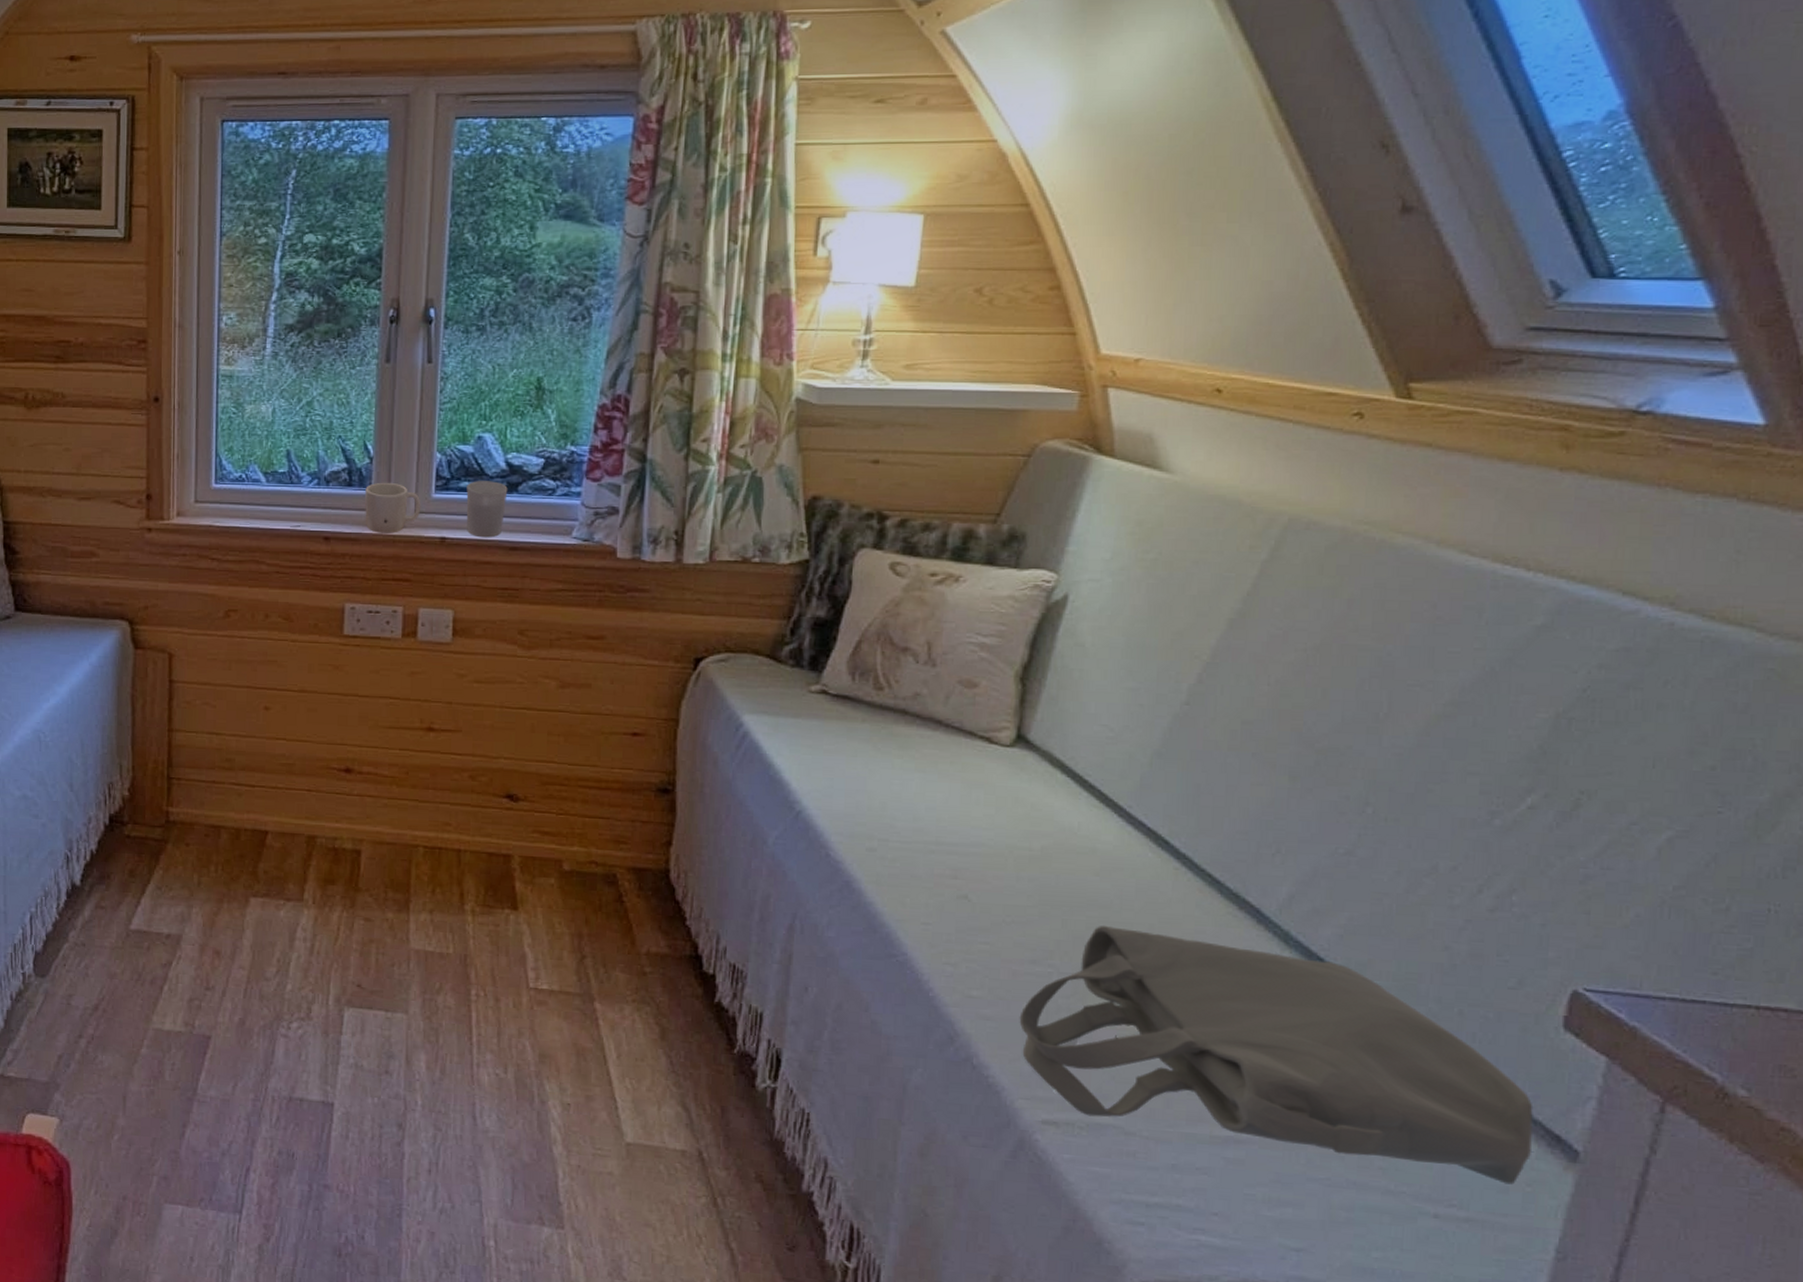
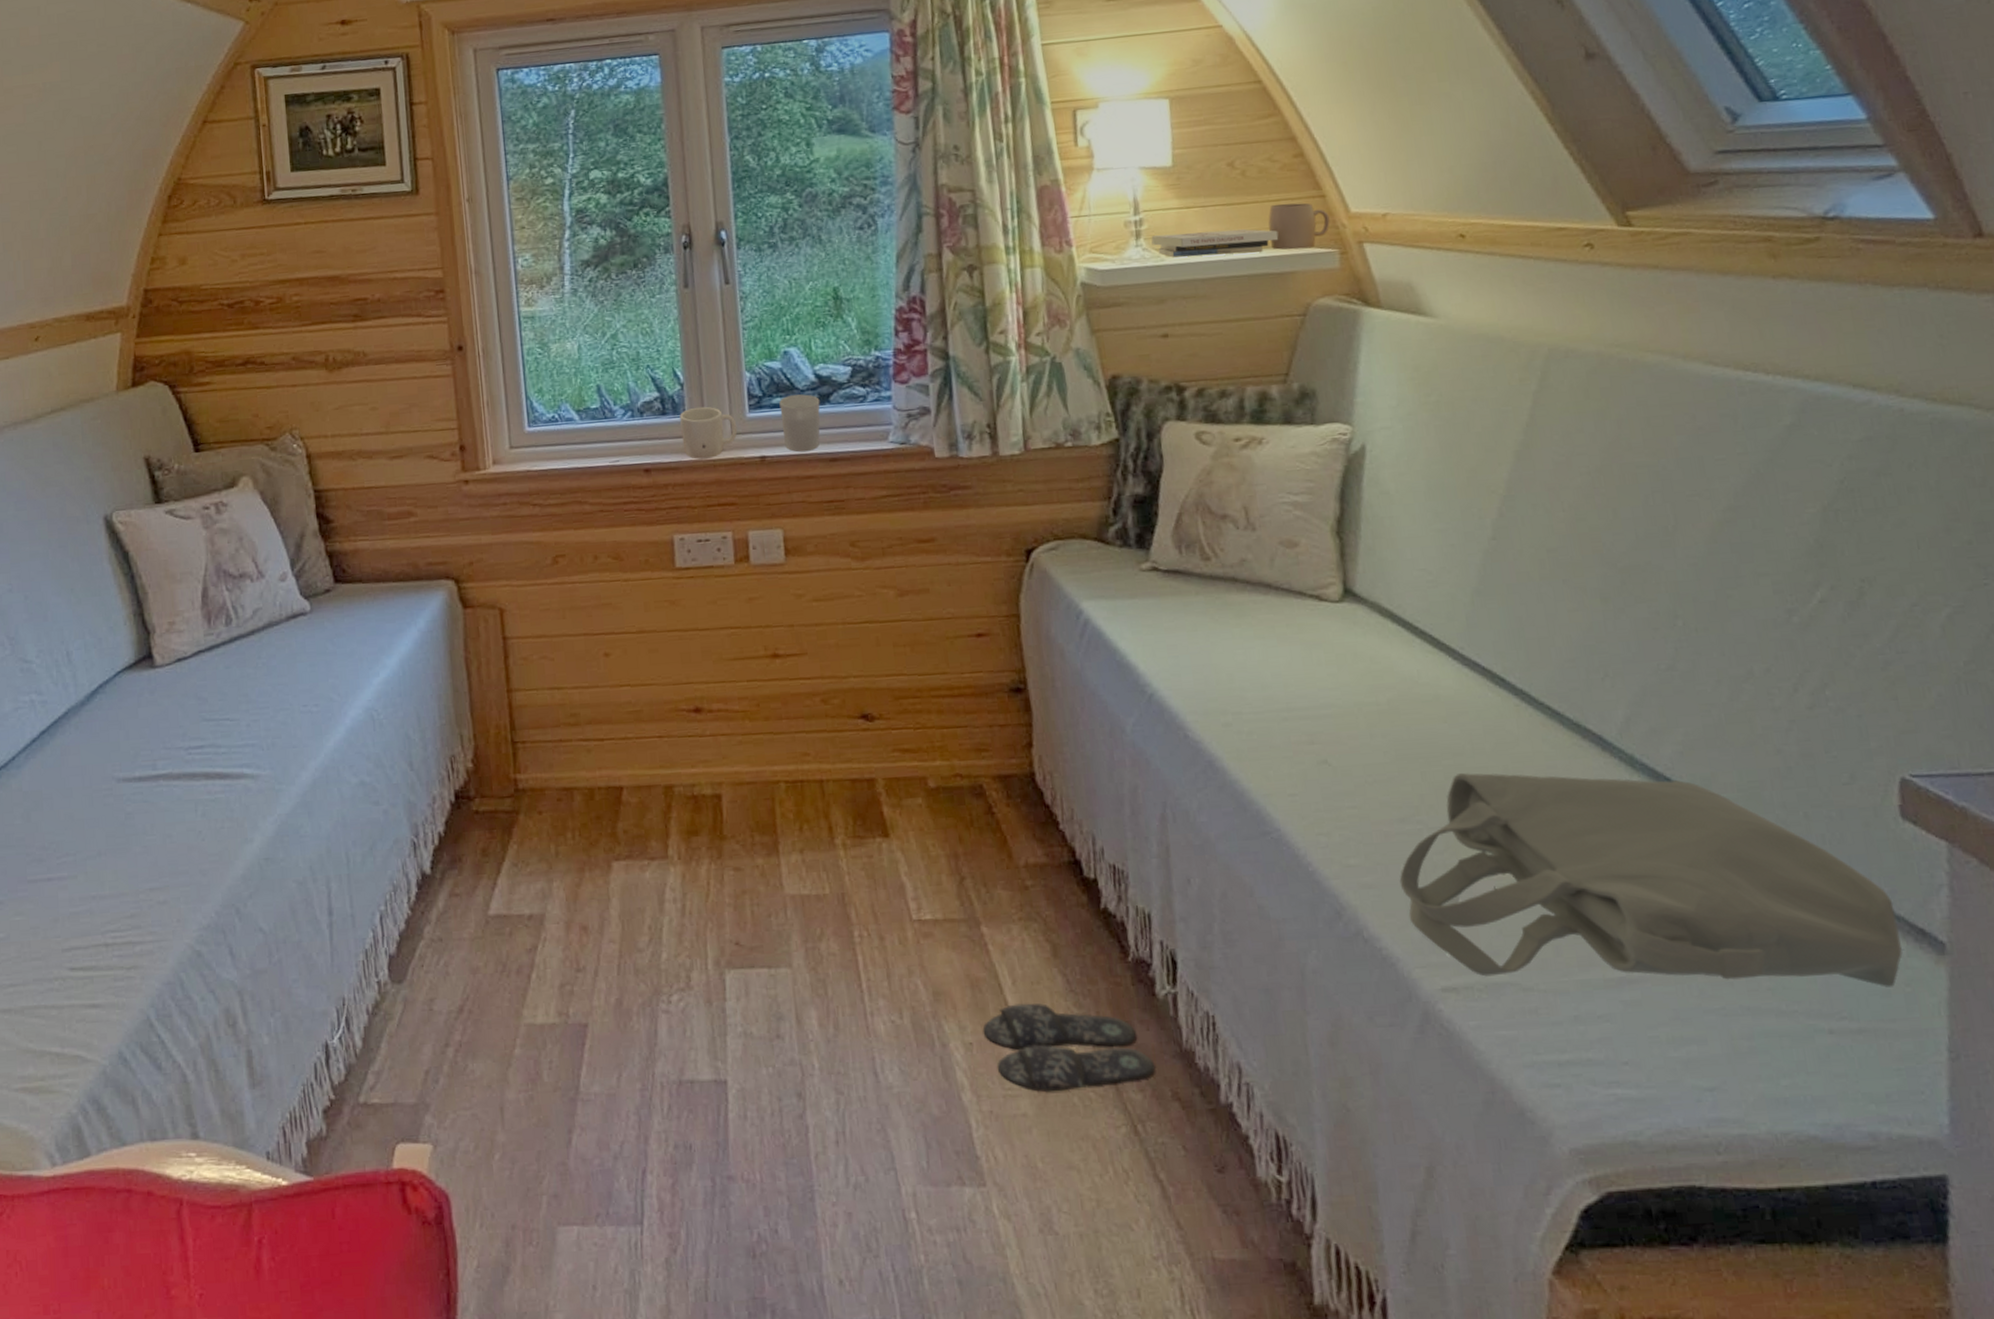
slippers: none [582,1075,743,1160] -> present [982,1003,1155,1091]
books: none [878,358,1017,387] -> present [1151,228,1279,258]
mug: none [1006,337,1076,387] -> present [1268,203,1330,250]

